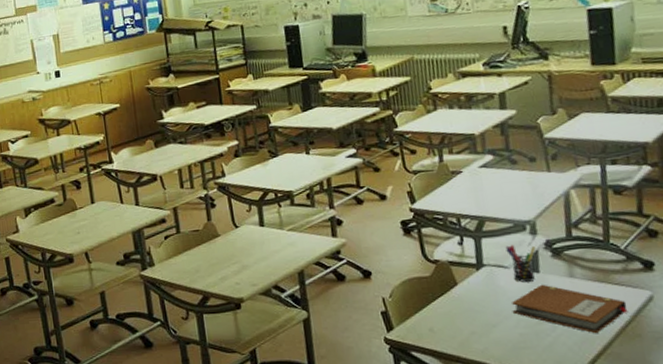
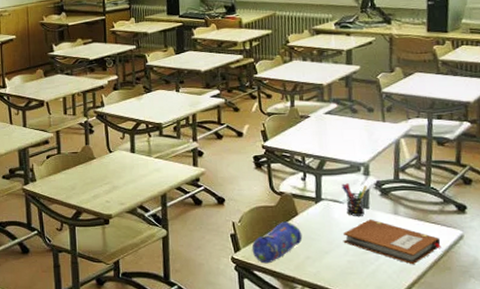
pencil case: none [406,293,465,343] -> present [251,221,303,264]

